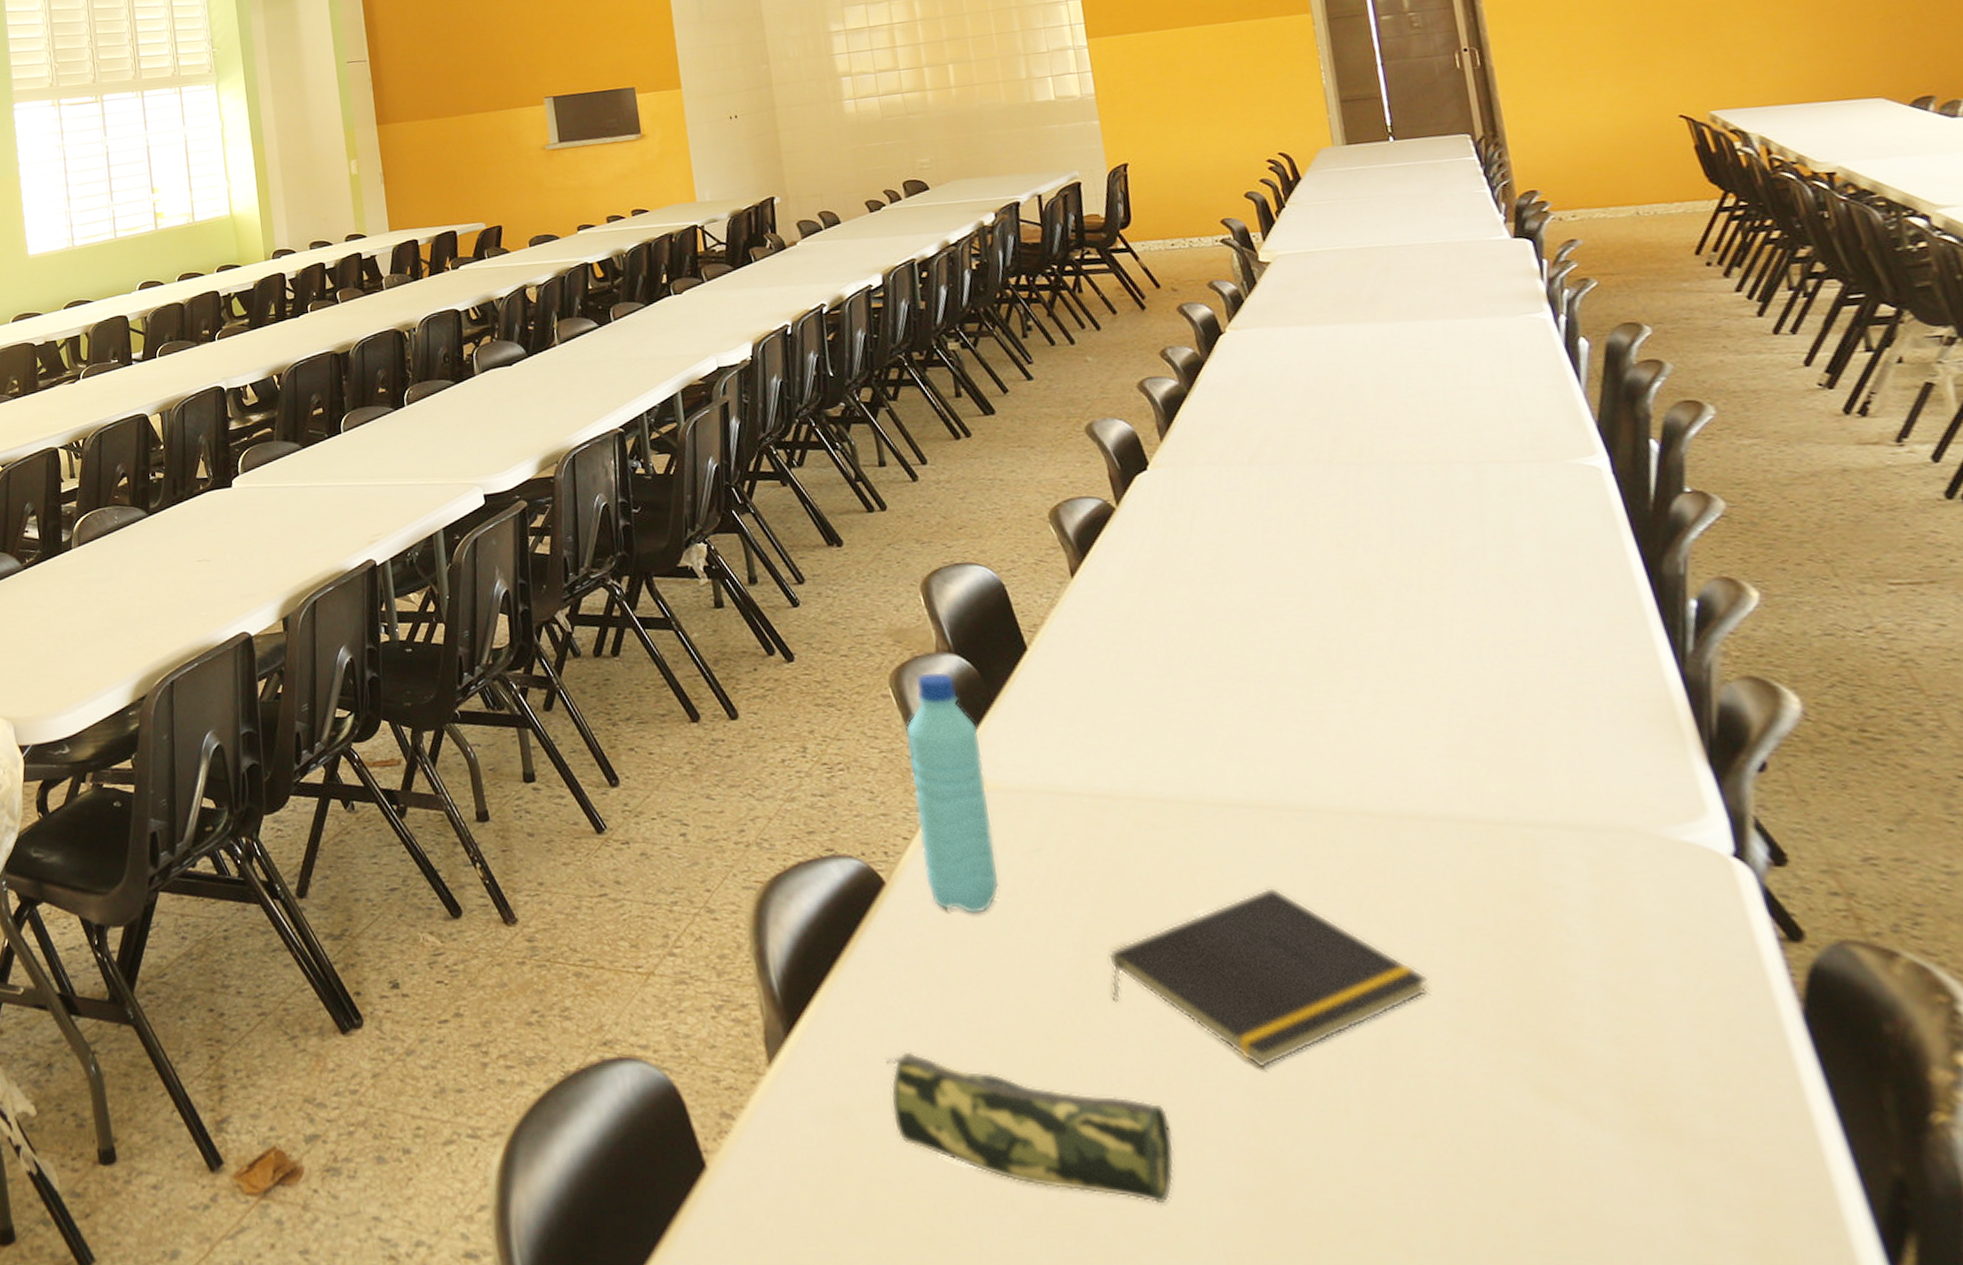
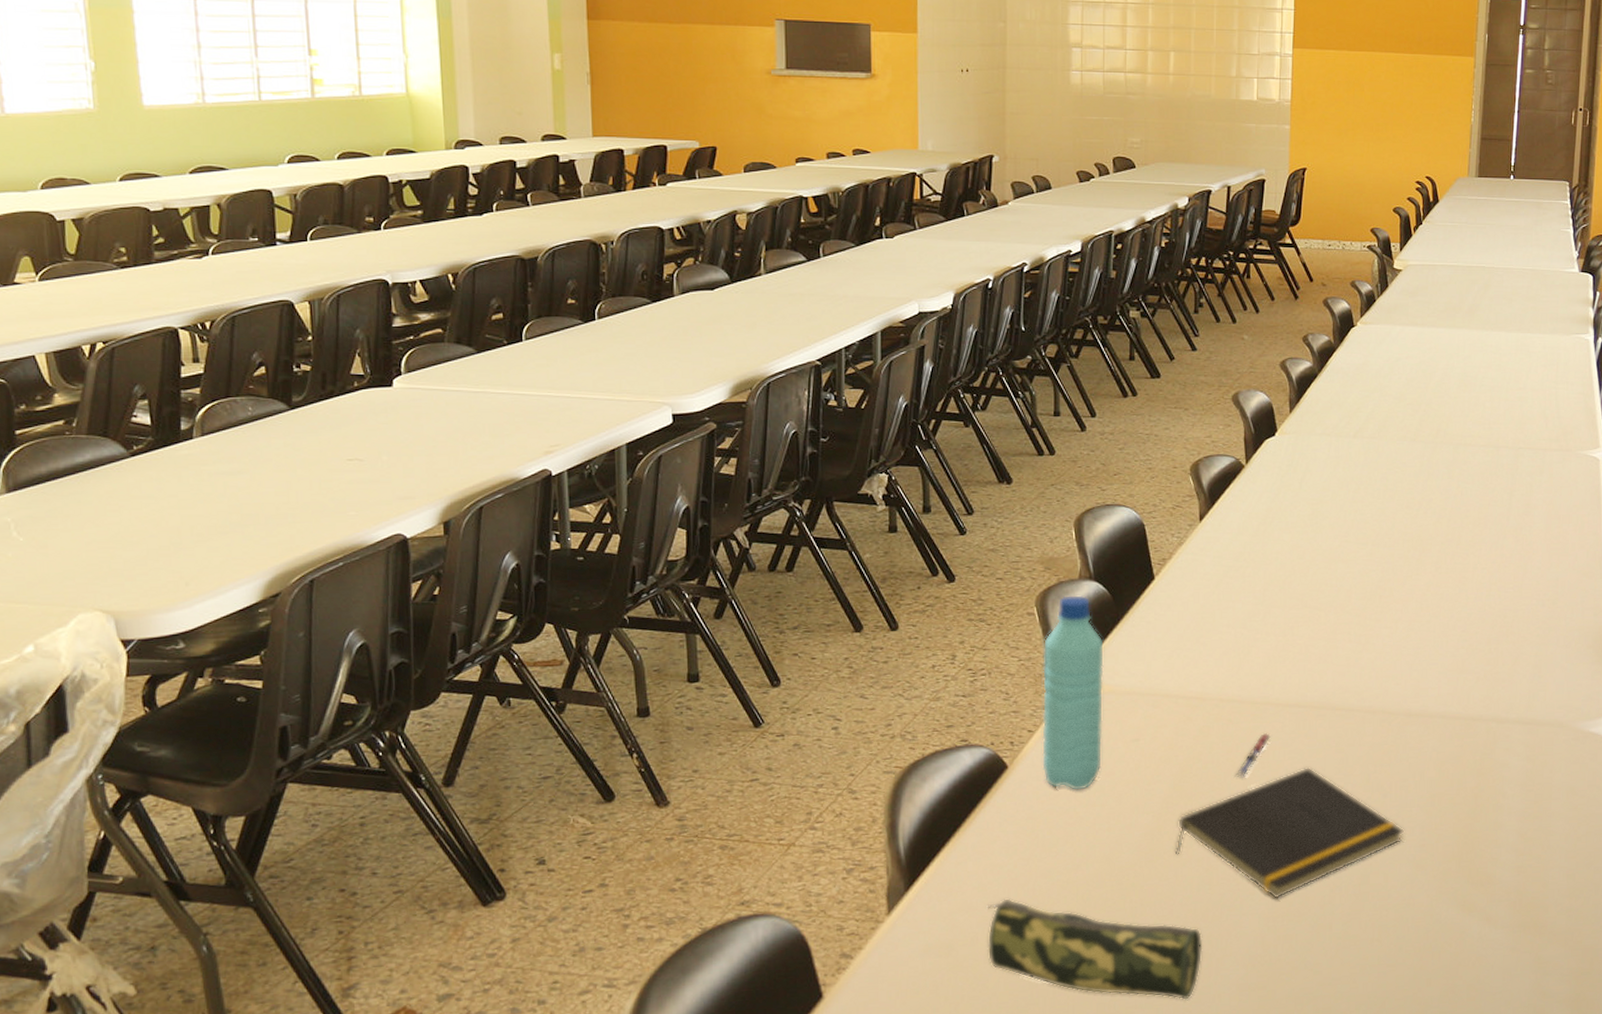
pen: none [1174,842,1212,901] -> present [1236,733,1271,778]

